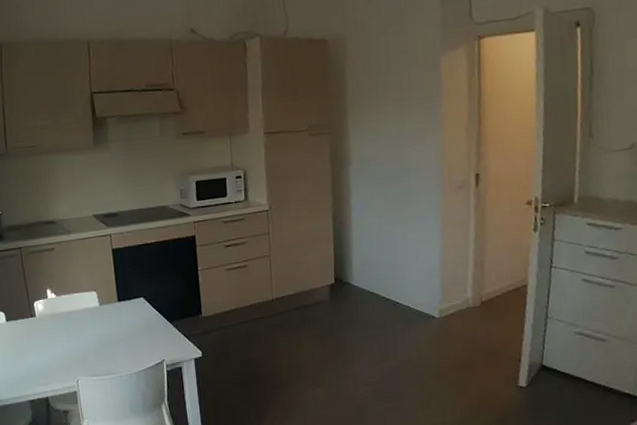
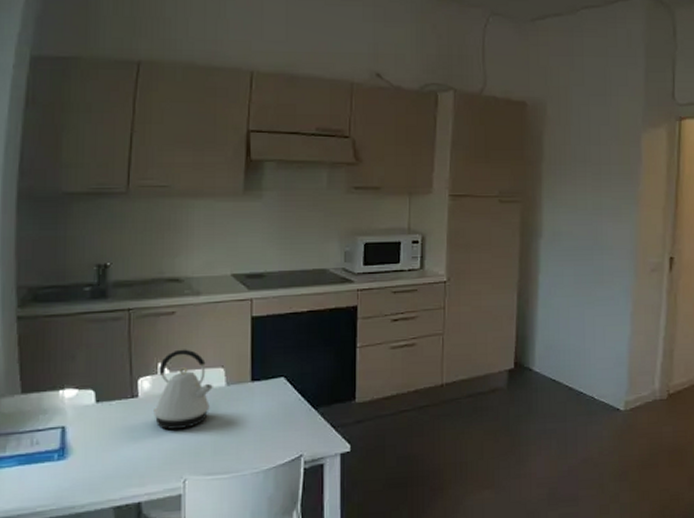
kettle: none [48,277,90,341] -> present [154,349,213,430]

